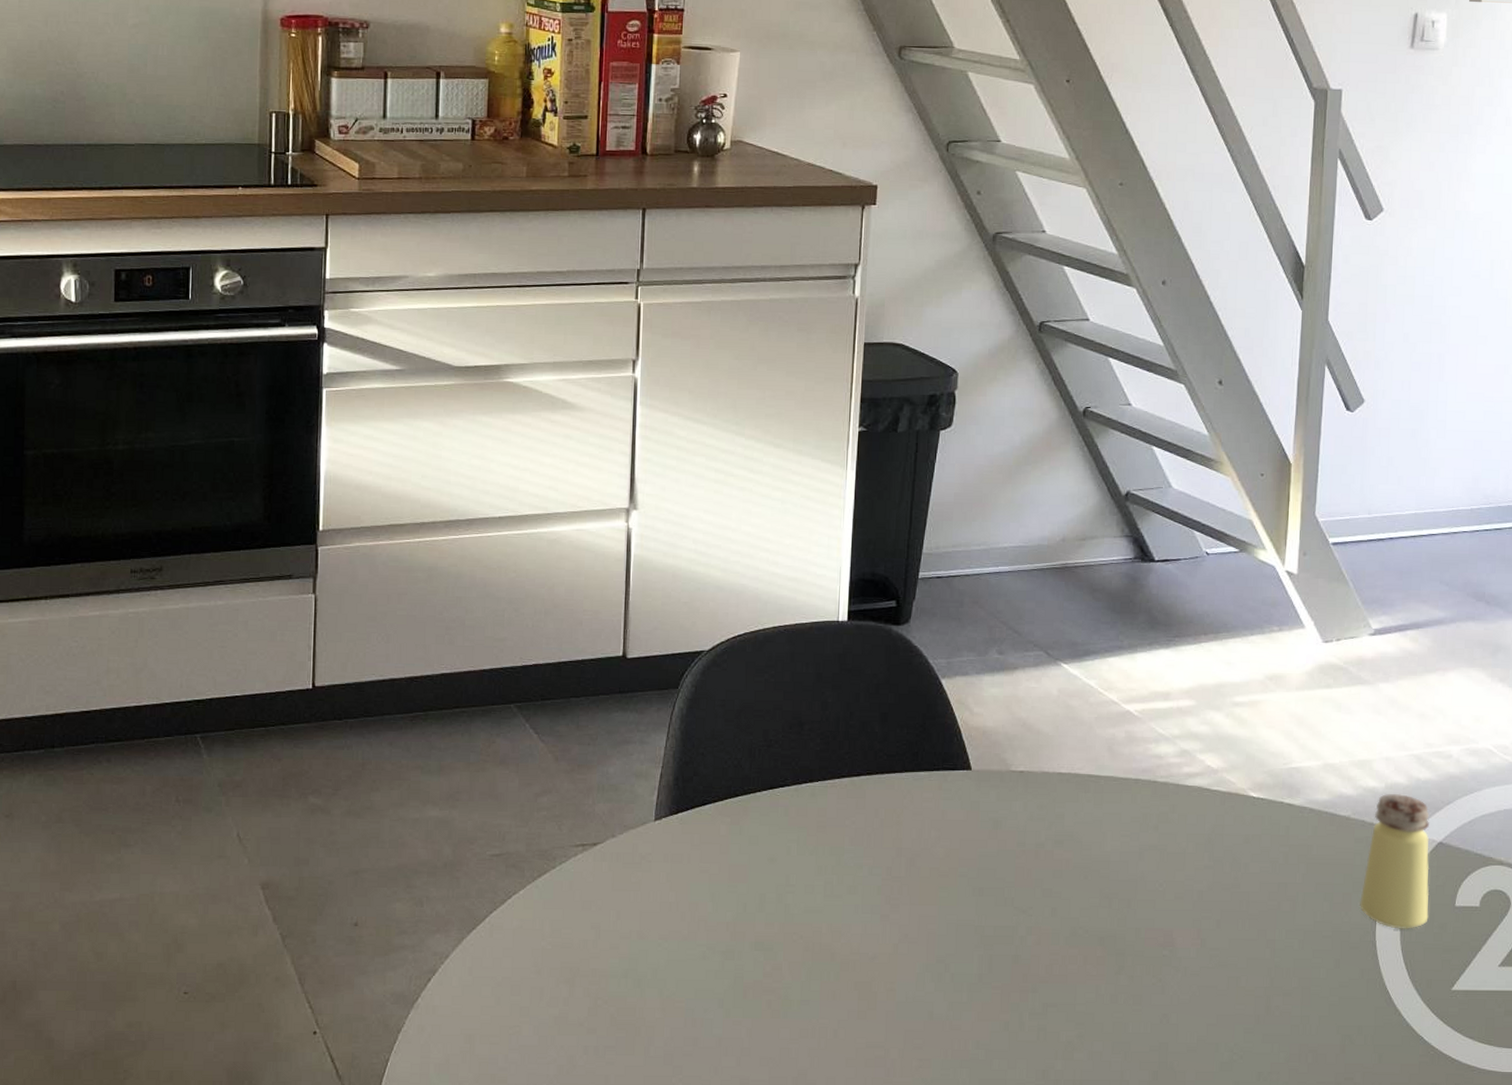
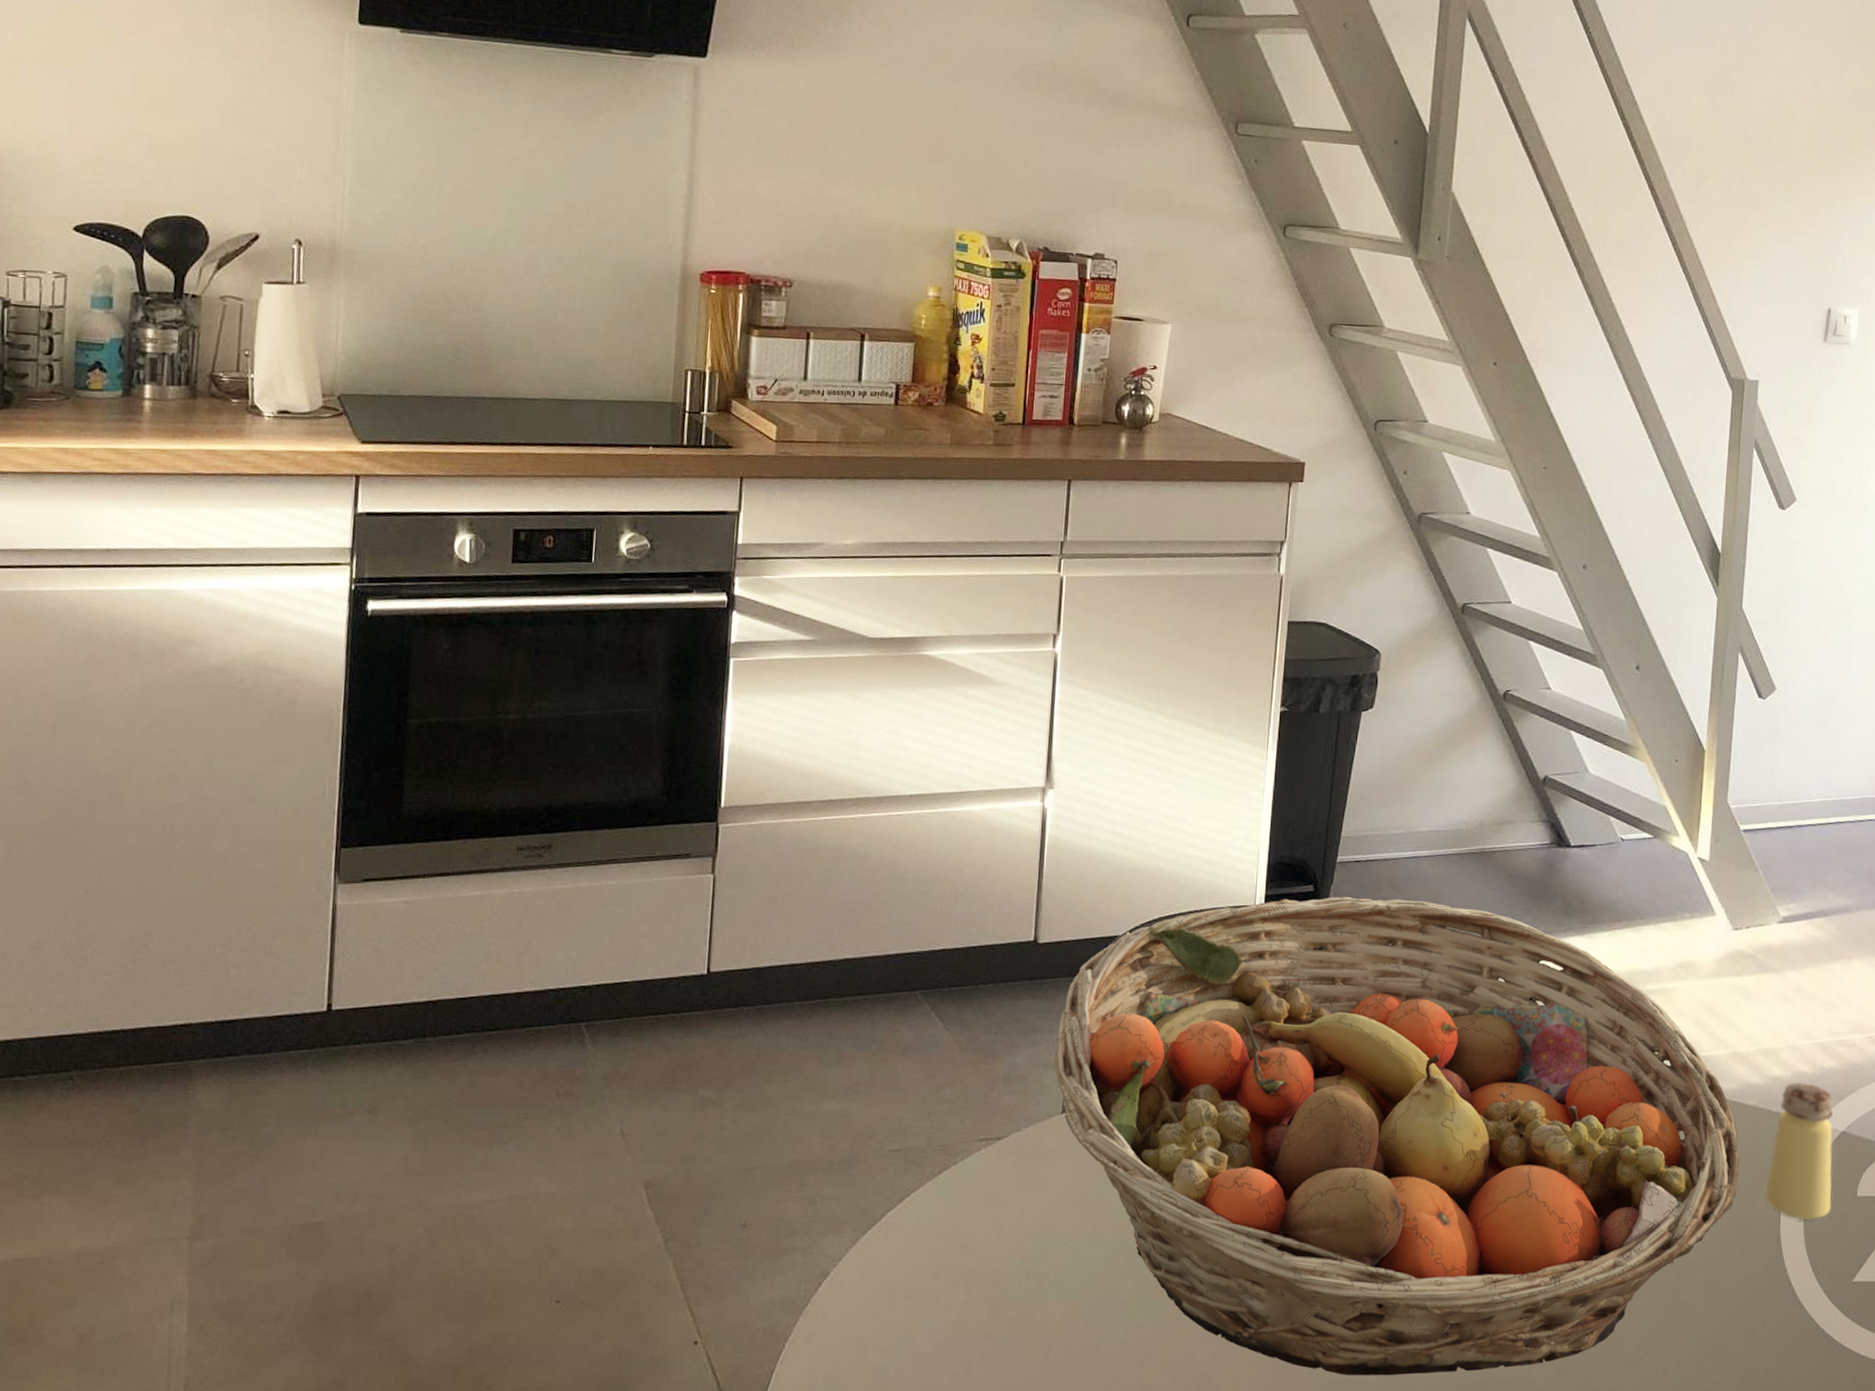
fruit basket: none [646,611,1333,1075] -> present [1054,896,1740,1376]

